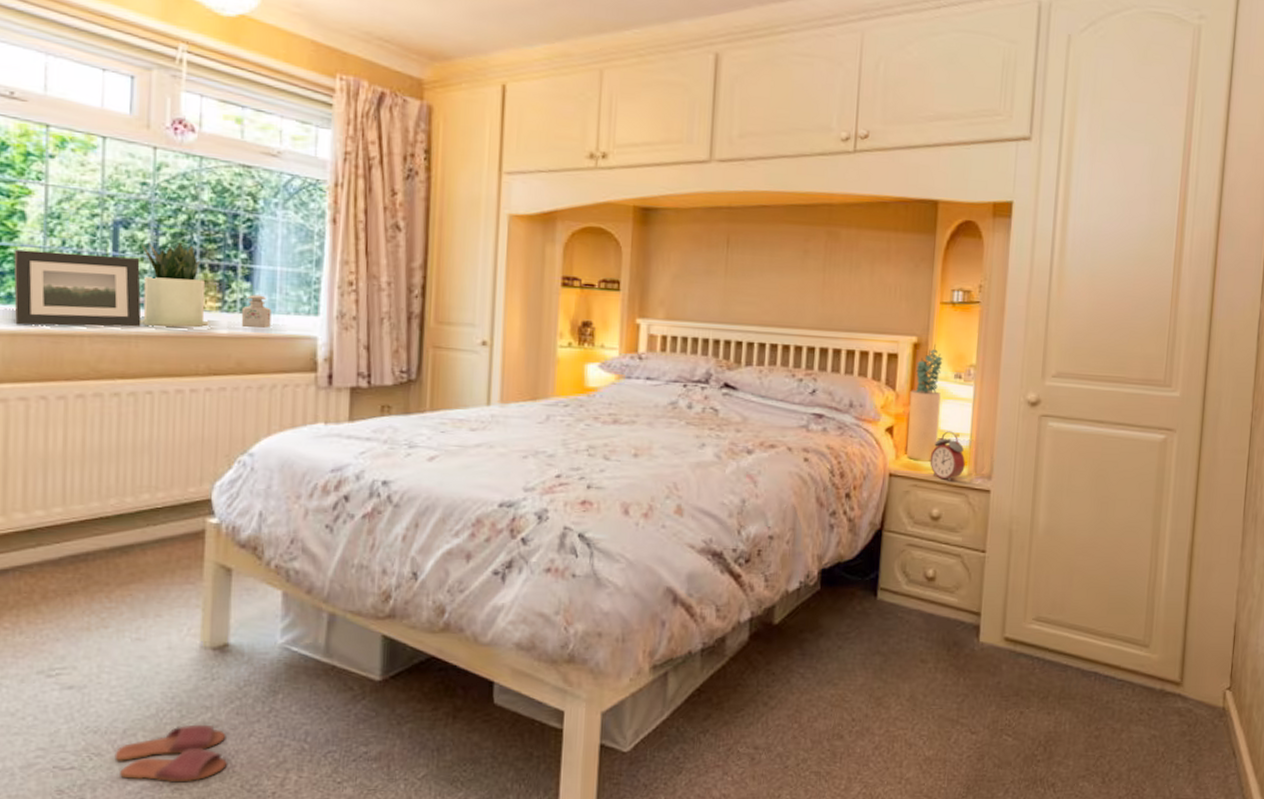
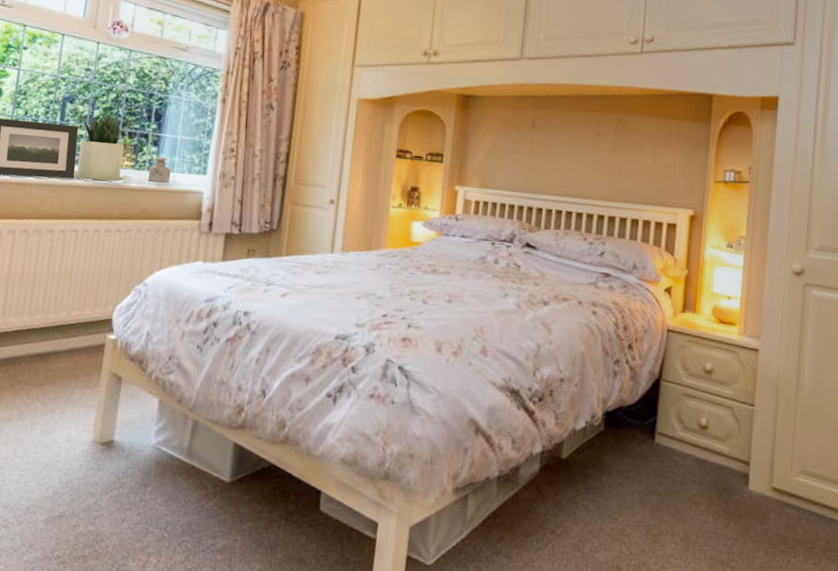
slippers: present [114,724,227,783] -> none [17,507,104,557]
vase: present [906,344,943,462] -> none [682,217,716,320]
alarm clock: present [930,431,965,481] -> none [704,294,736,339]

